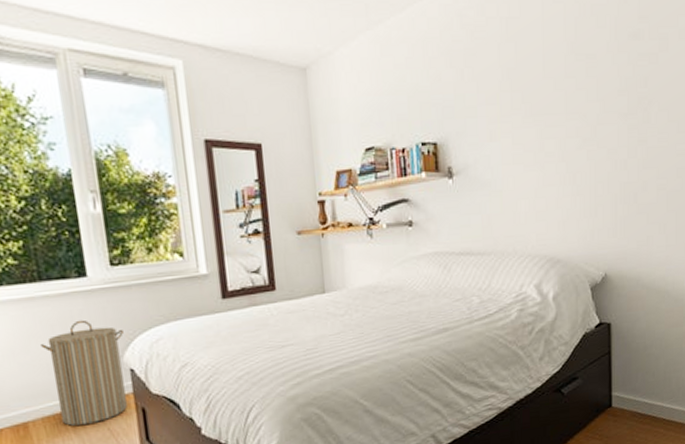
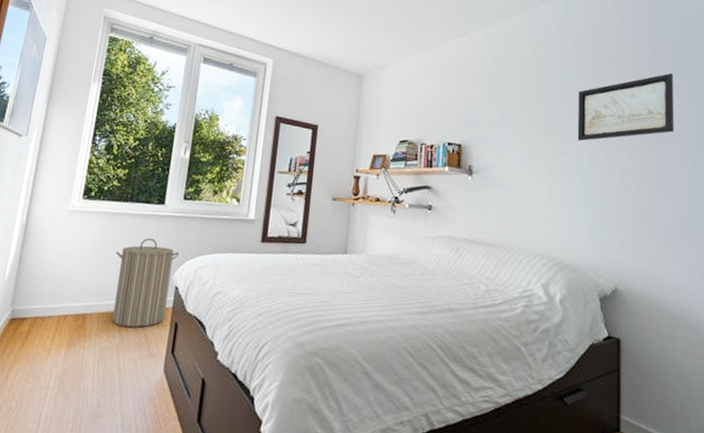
wall art: none [562,22,662,119] -> present [577,73,675,142]

